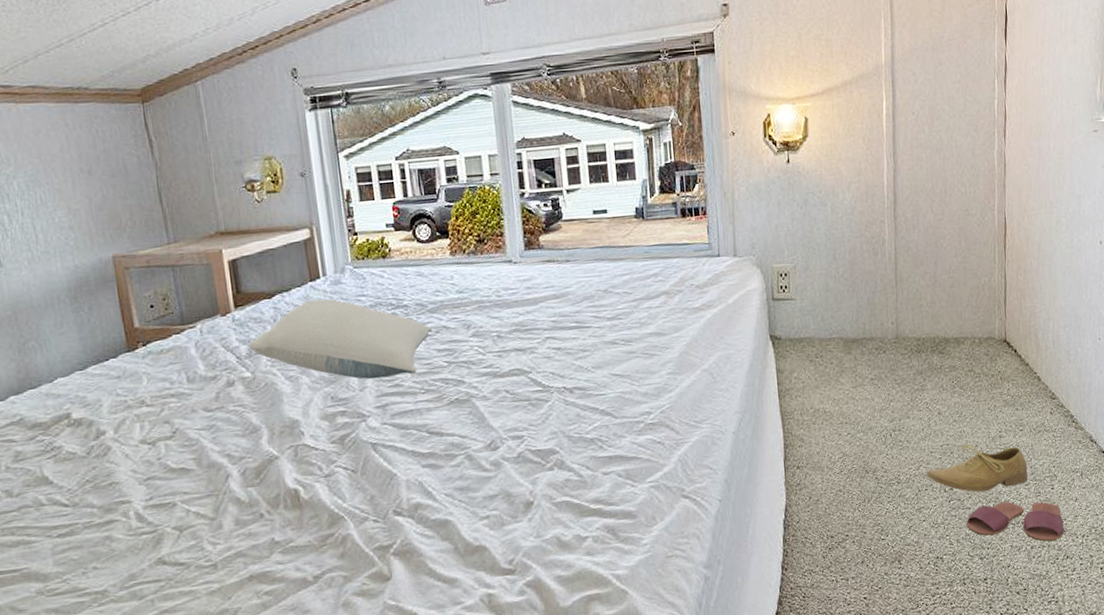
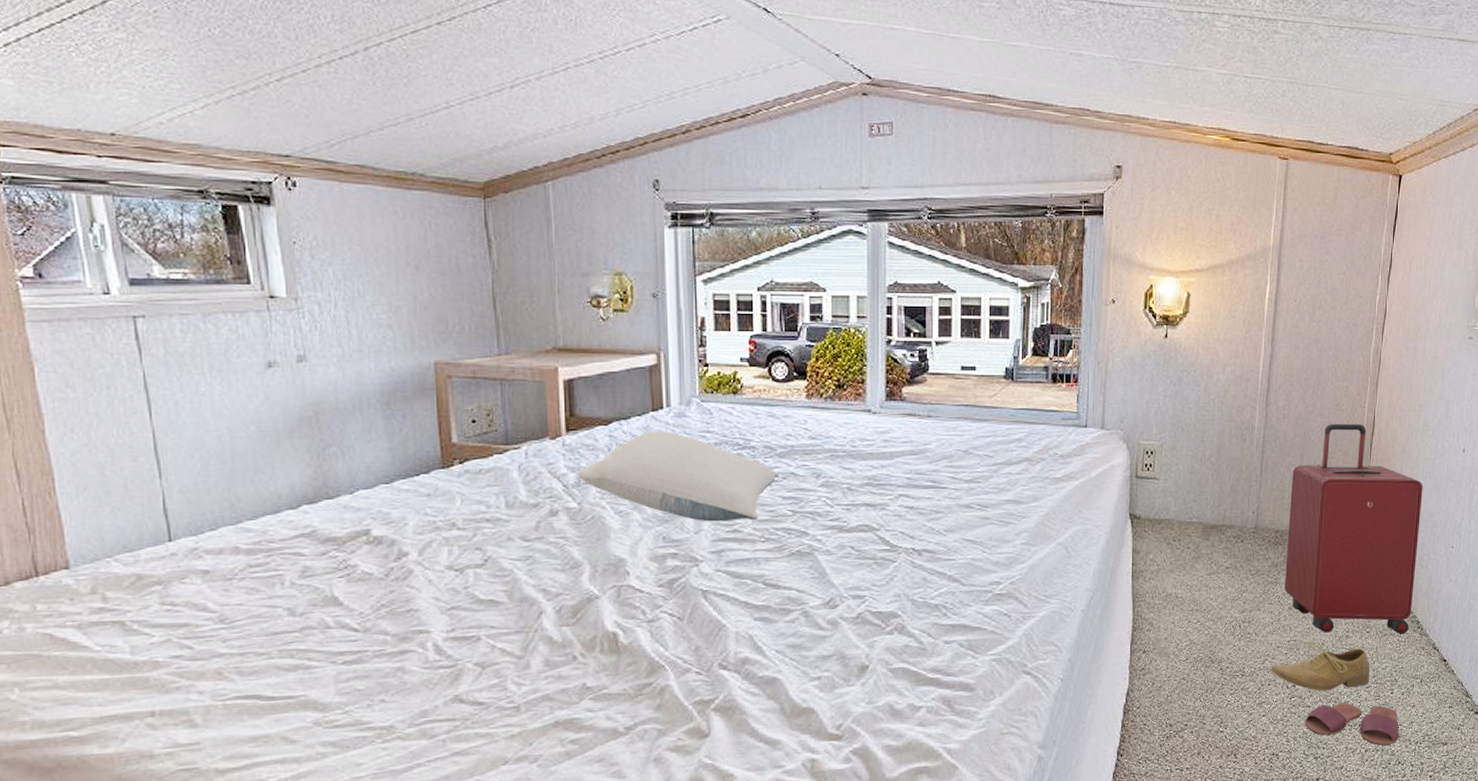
suitcase: none [927,226,1064,435] -> present [1285,423,1423,635]

